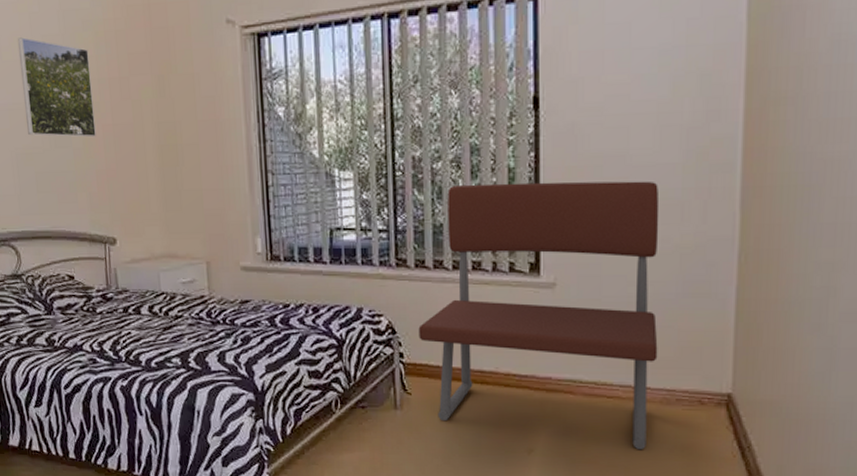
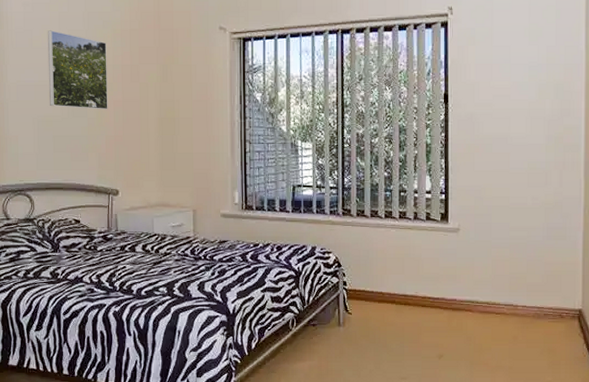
bench: present [418,181,660,450] -> none [358,155,531,353]

